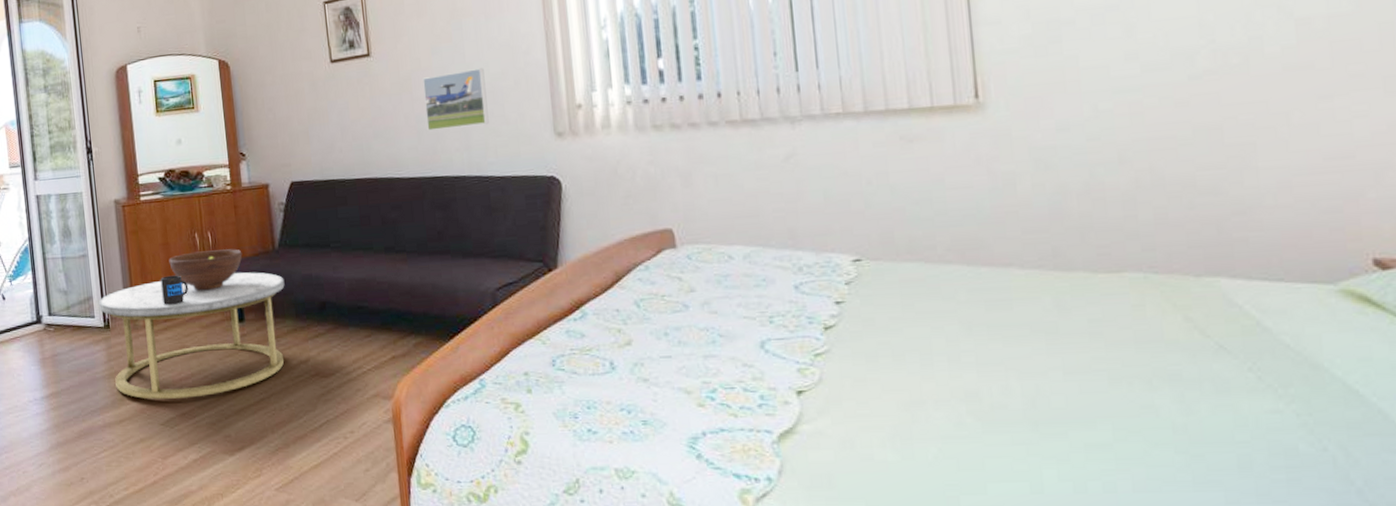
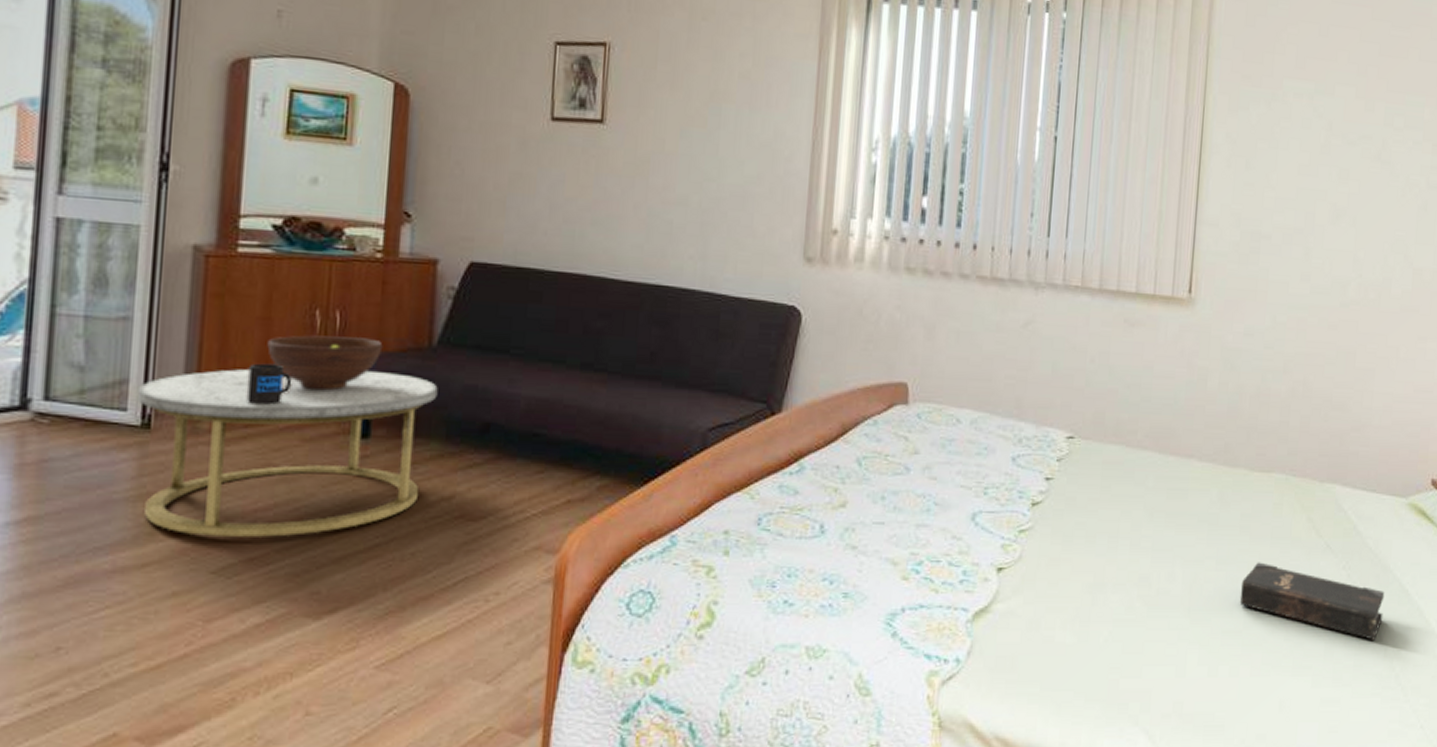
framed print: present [422,68,489,131] -> none [659,163,738,234]
hardback book: none [1102,369,1324,450] -> present [1239,562,1385,640]

